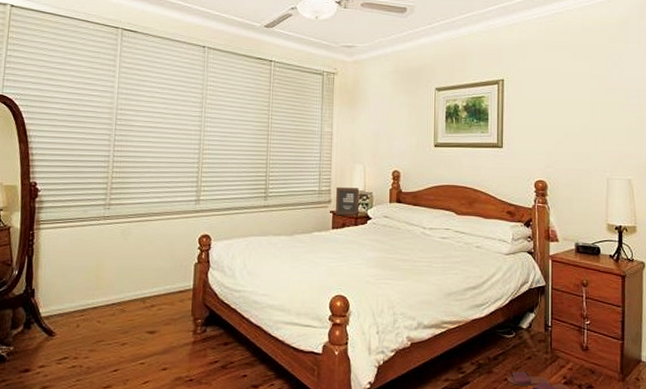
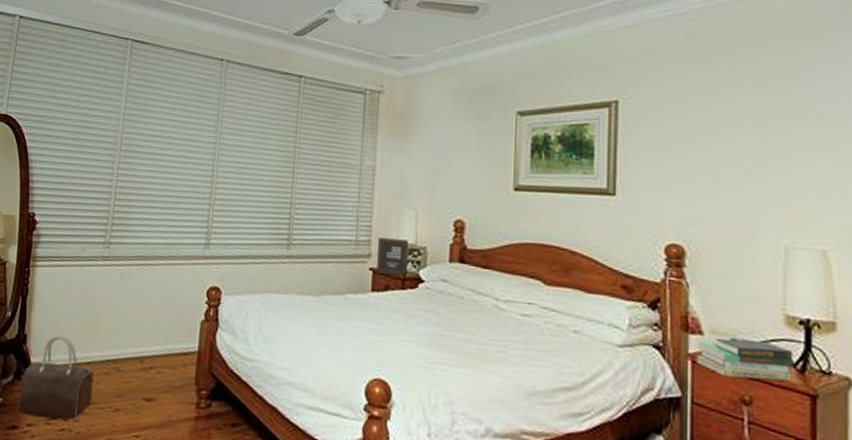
handbag: none [30,287,101,359] -> present [18,335,94,420]
books: none [554,242,612,269] -> present [696,338,794,381]

